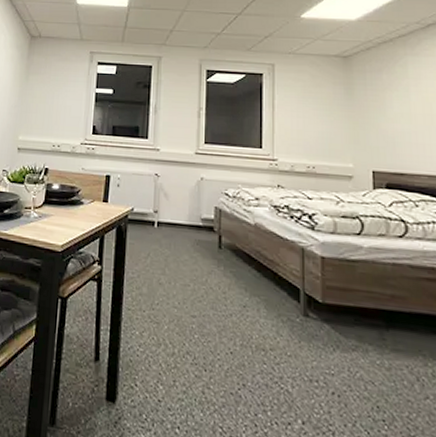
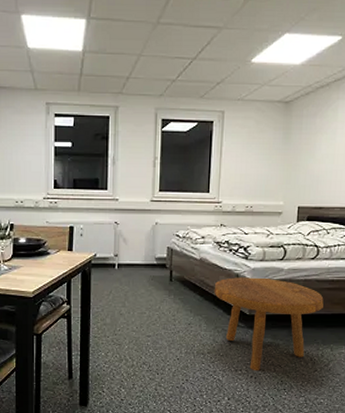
footstool: none [274,251,425,387] -> present [214,277,324,371]

